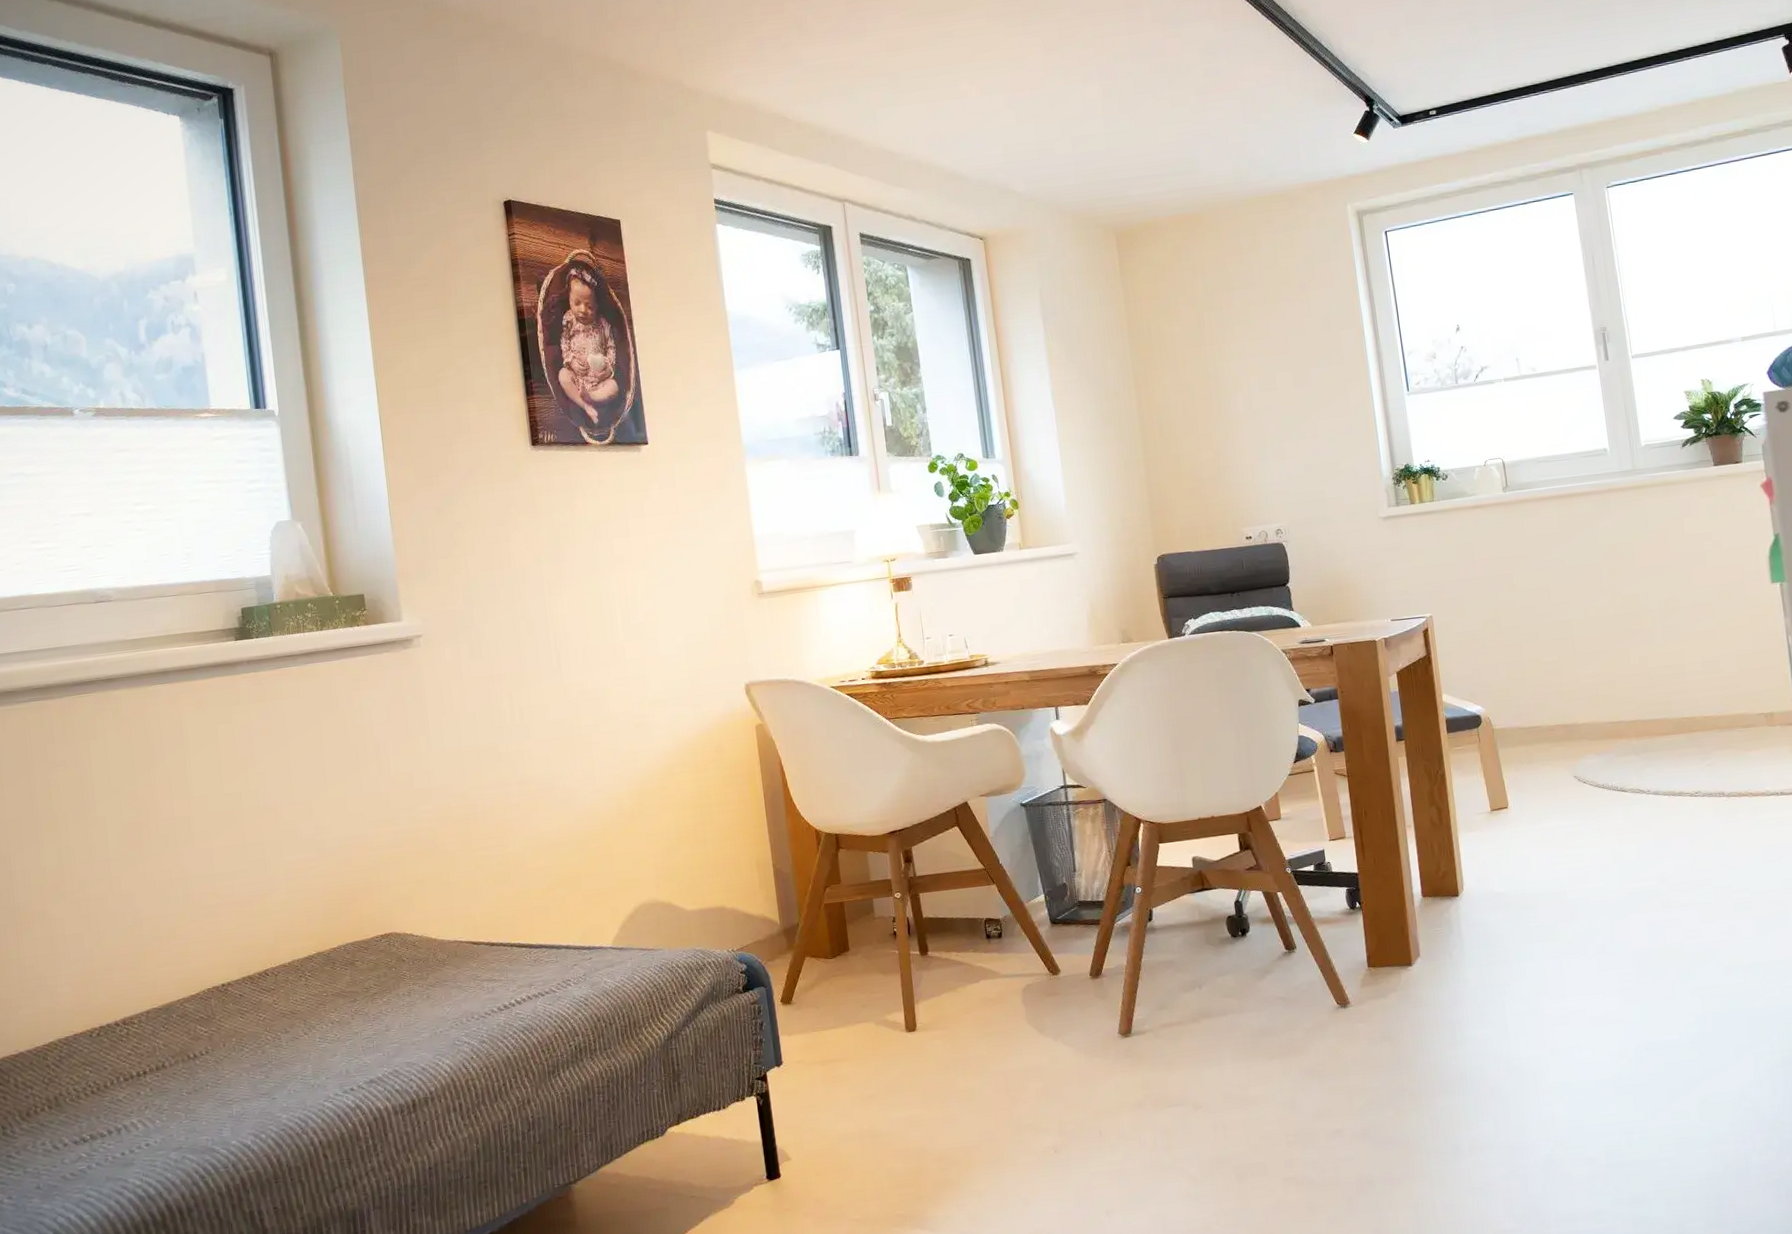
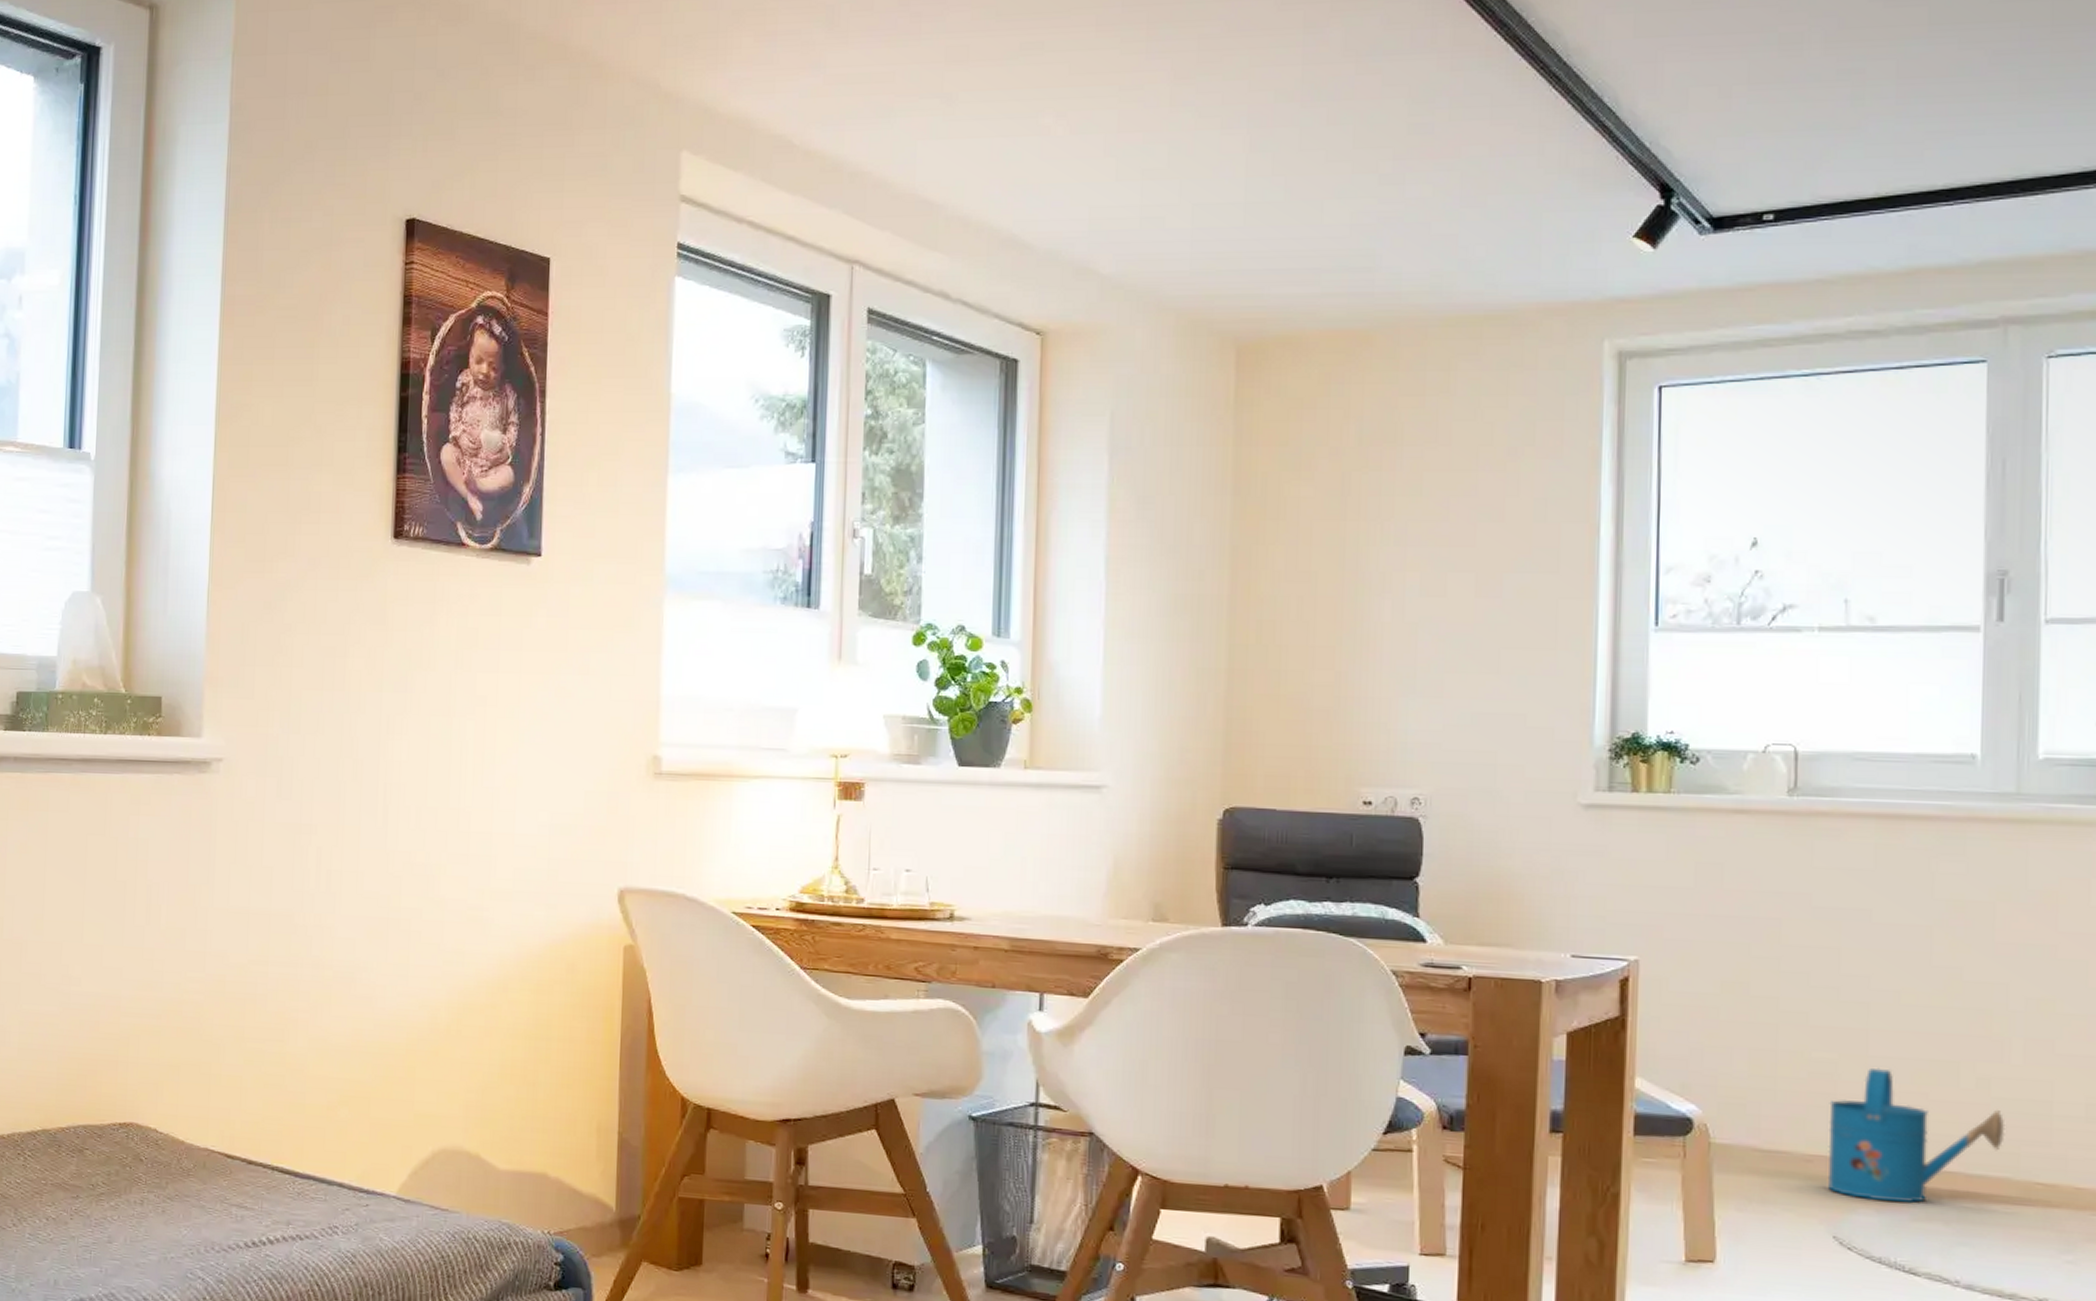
watering can: none [1558,661,1661,749] -> present [1828,1067,2006,1204]

